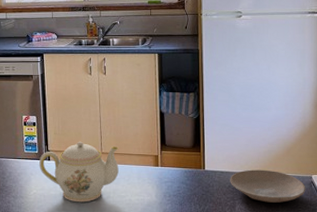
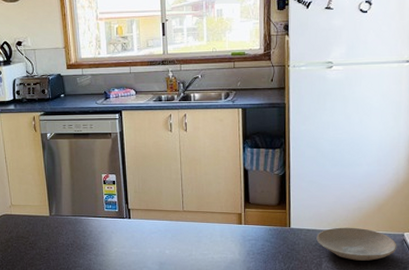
teapot: present [39,141,119,203] -> none [120,199,201,260]

